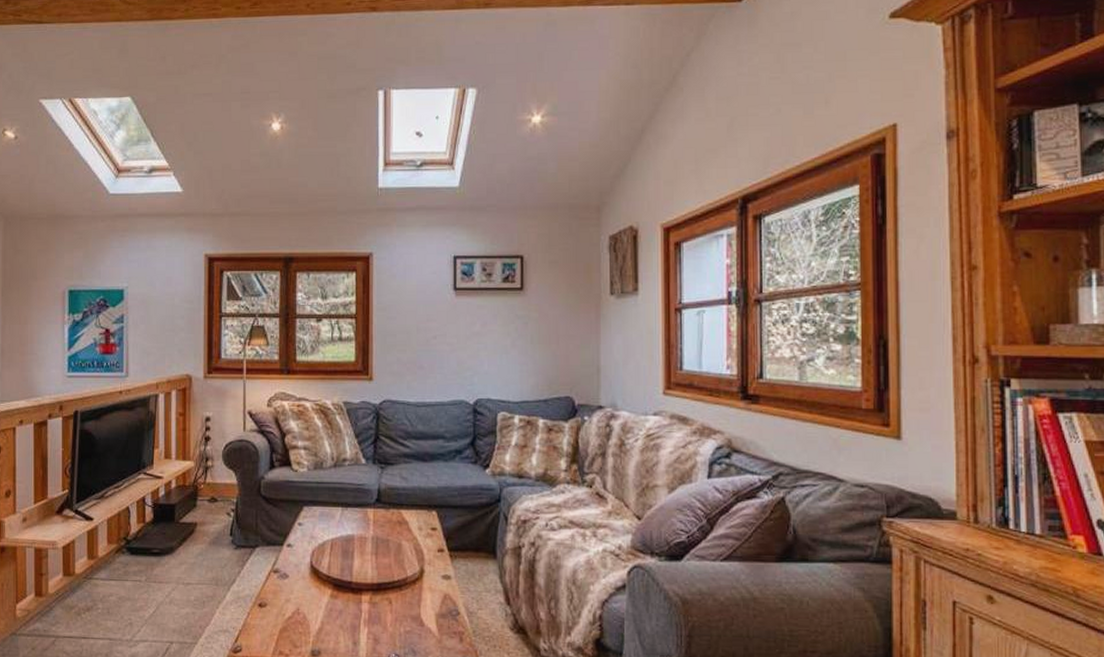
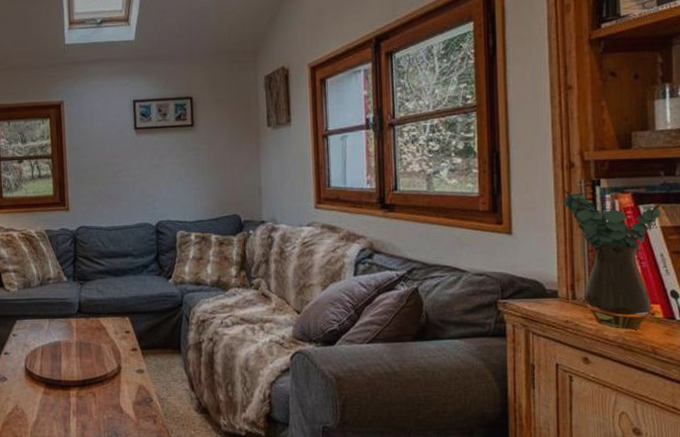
vase: none [964,388,1086,565] -> present [563,188,662,330]

